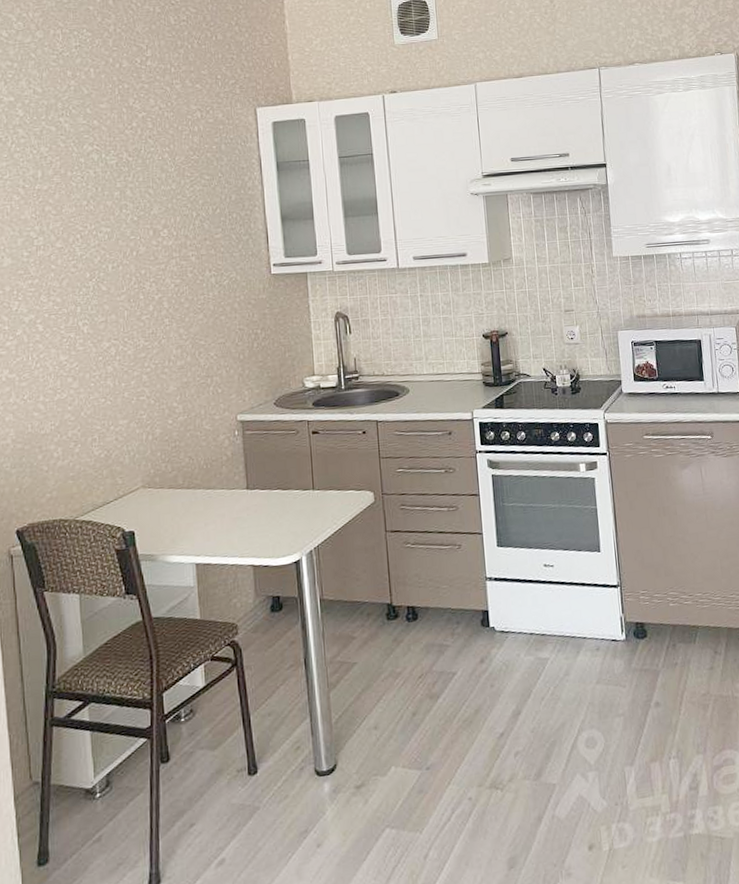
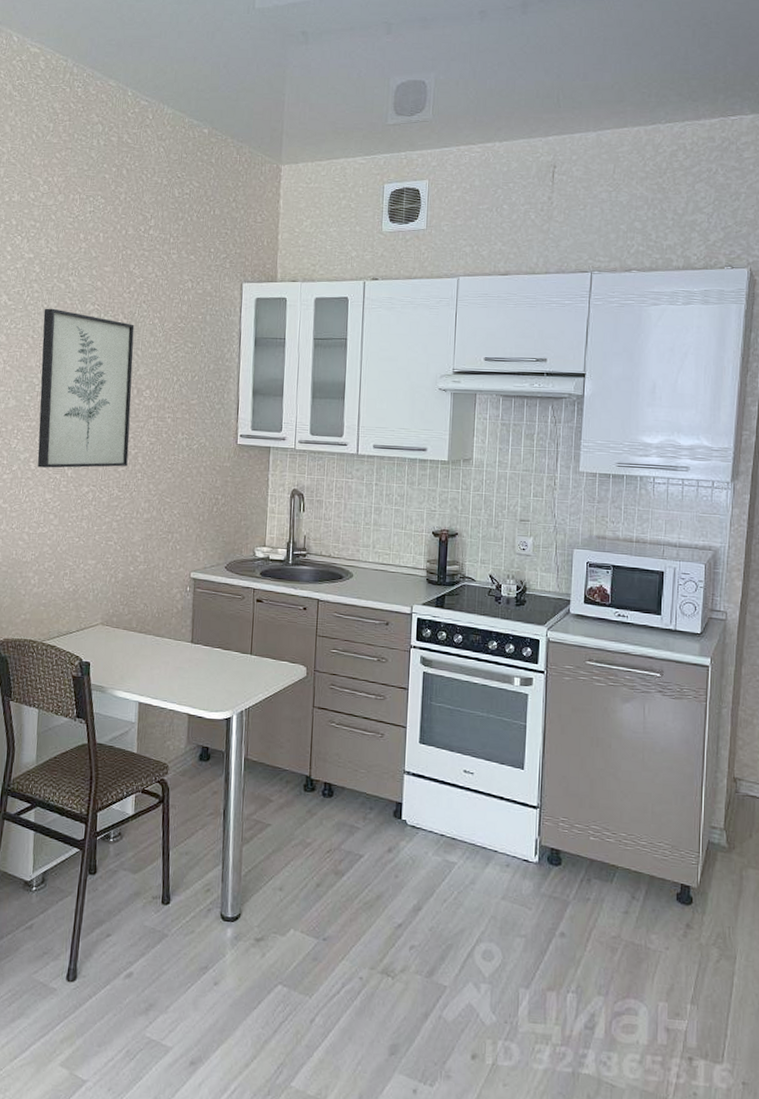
wall art: none [34,153,152,328] -> present [37,308,135,468]

